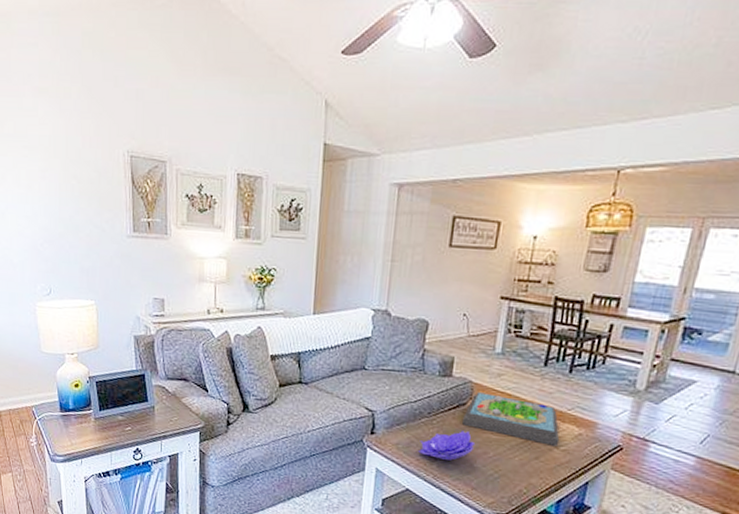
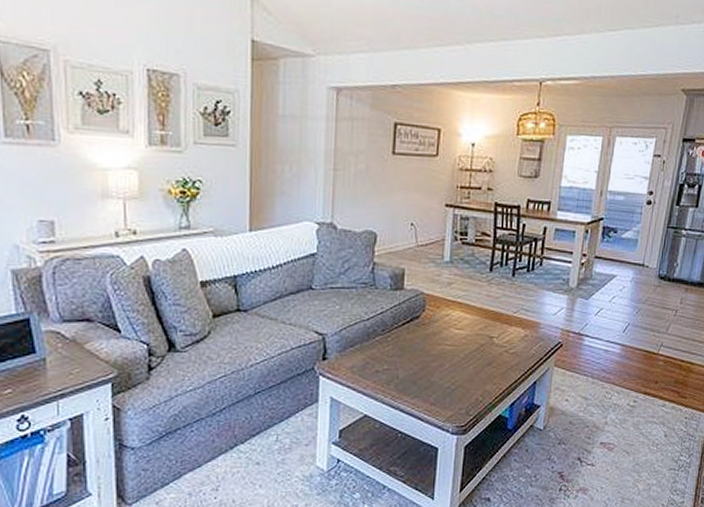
decorative bowl: present [417,429,476,460] -> none [373,344,432,378]
board game: present [462,392,560,447] -> none [417,303,509,350]

